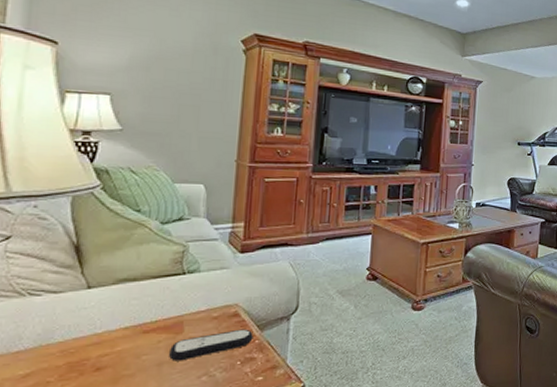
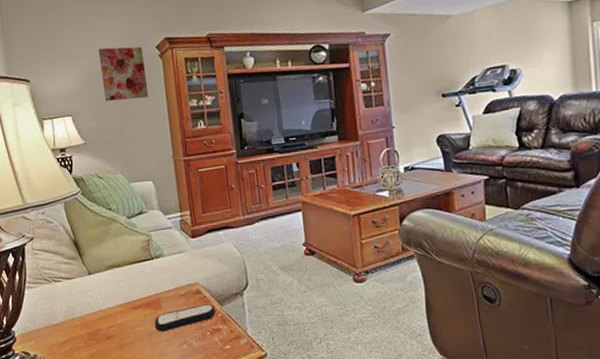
wall art: none [163,26,224,93] -> present [98,46,149,101]

